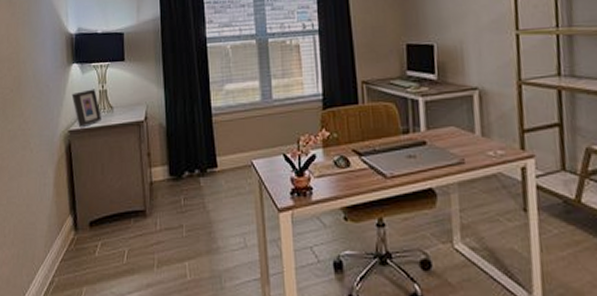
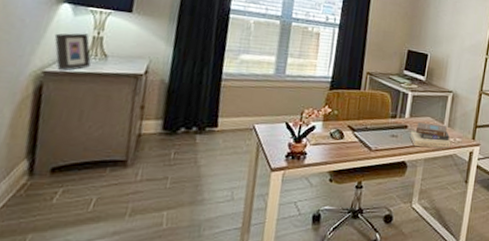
books: none [431,134,492,168] -> present [409,122,451,148]

